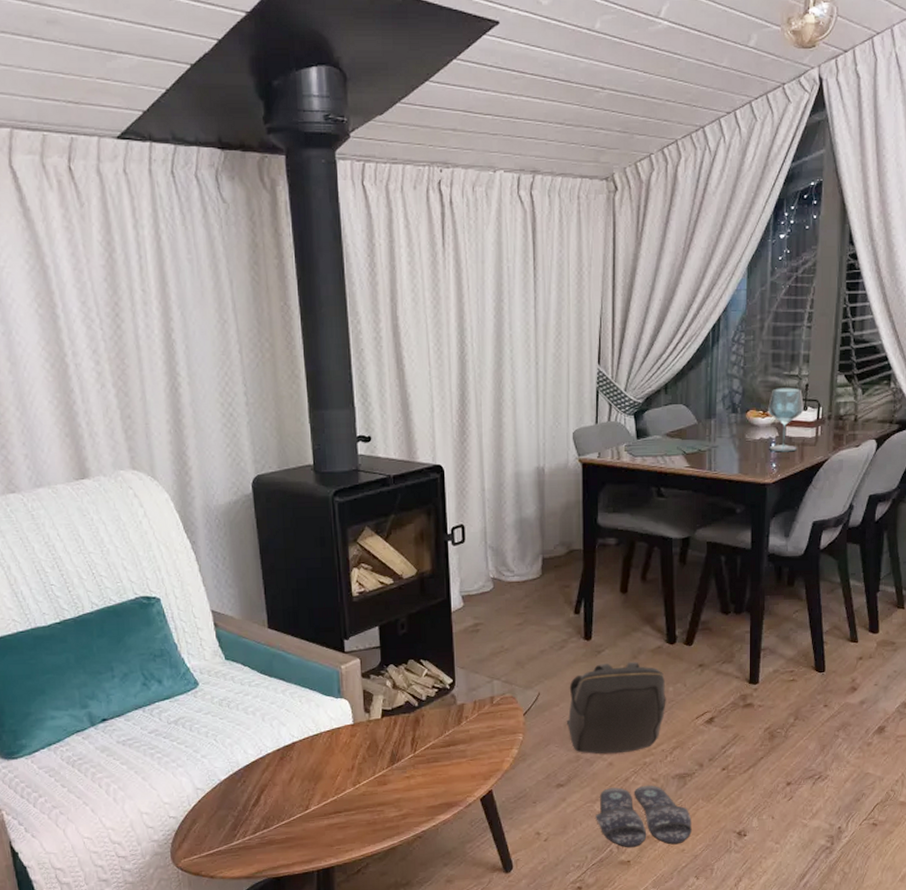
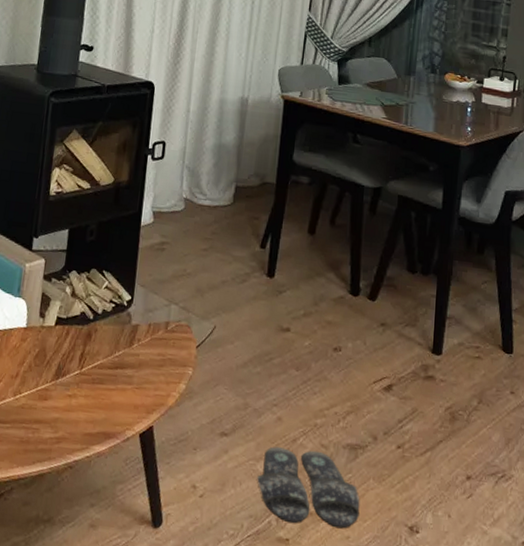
backpack: present [566,661,666,754] -> none [239,305,345,409]
wine glass: present [768,387,804,452] -> none [465,56,501,119]

